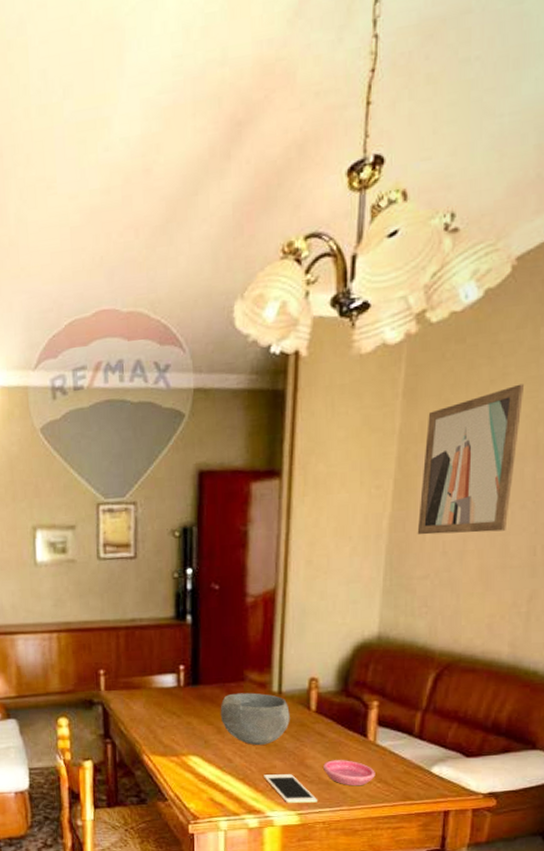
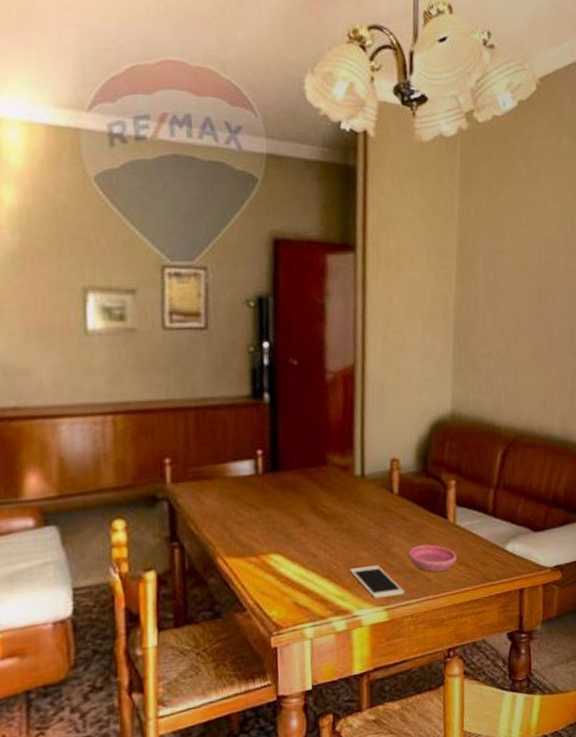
bowl: present [220,692,290,746] -> none [302,477,374,537]
wall art: present [417,384,525,535] -> none [479,185,554,315]

